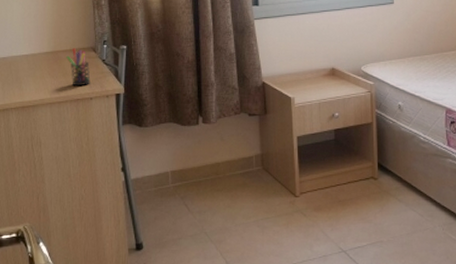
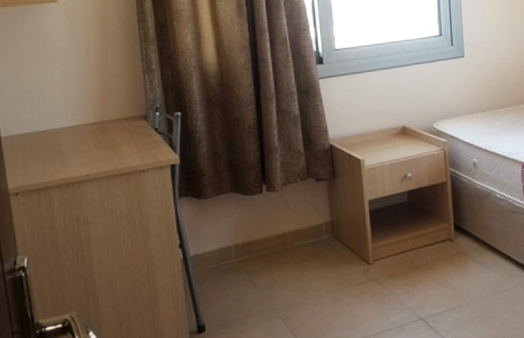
pen holder: present [66,48,91,87] -> none [114,117,142,159]

